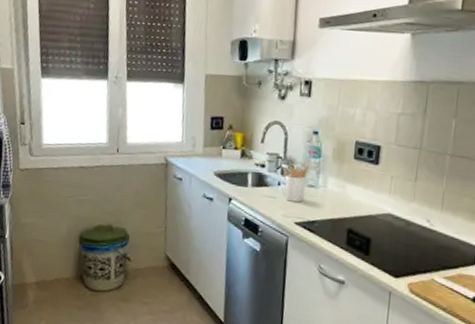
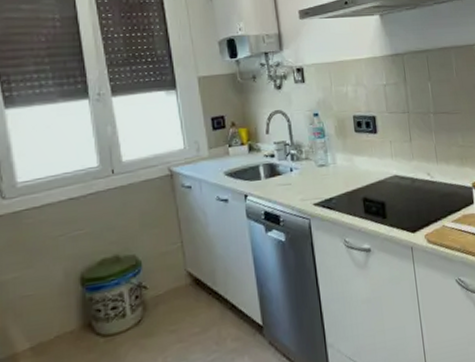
utensil holder: present [282,164,310,203] -> none [291,145,317,185]

